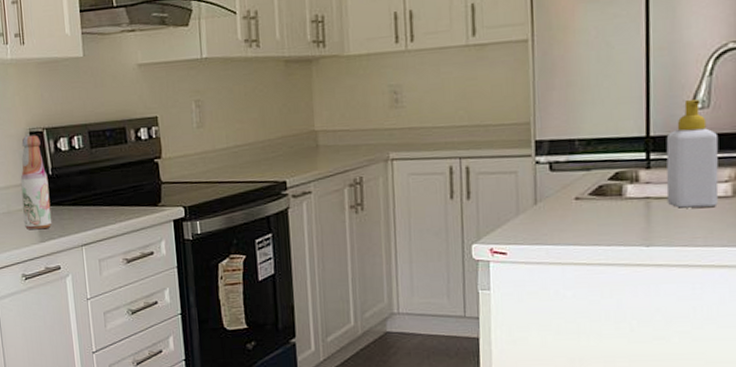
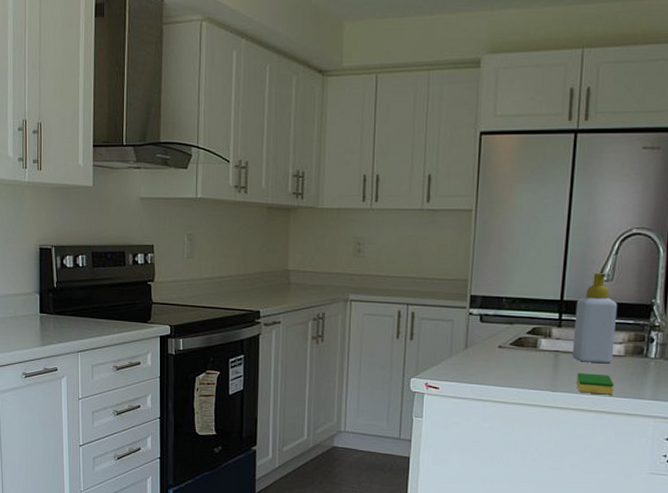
bottle: present [20,135,52,231] -> none [28,251,53,335]
dish sponge: none [676,220,724,245] -> present [577,373,615,395]

